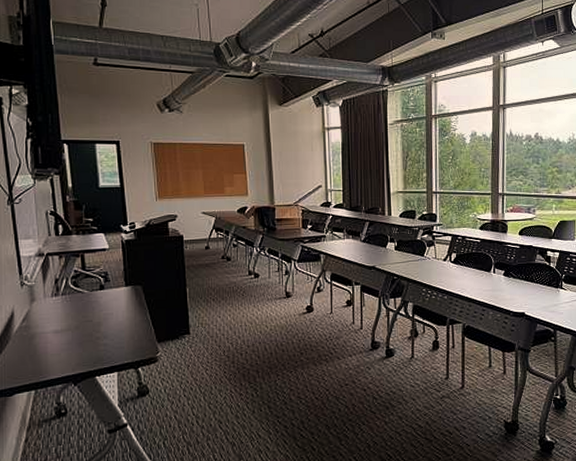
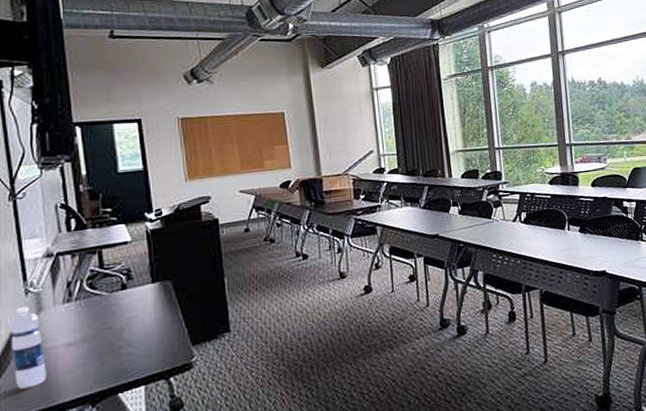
water bottle: none [7,297,38,364] -> present [8,307,47,389]

